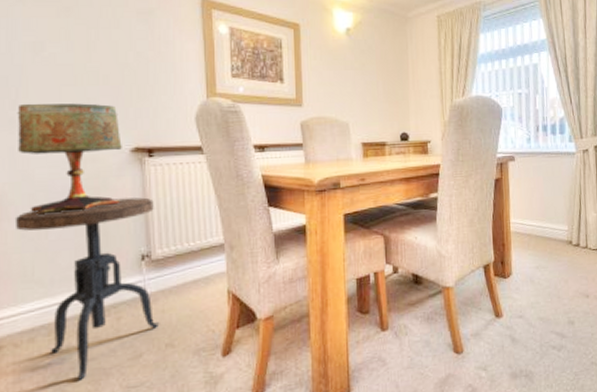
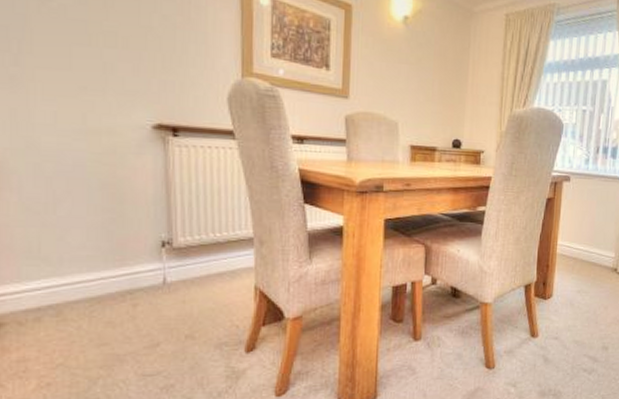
side table: present [14,197,160,380] -> none [17,178,180,364]
table lamp: present [17,103,122,215] -> none [19,60,143,188]

